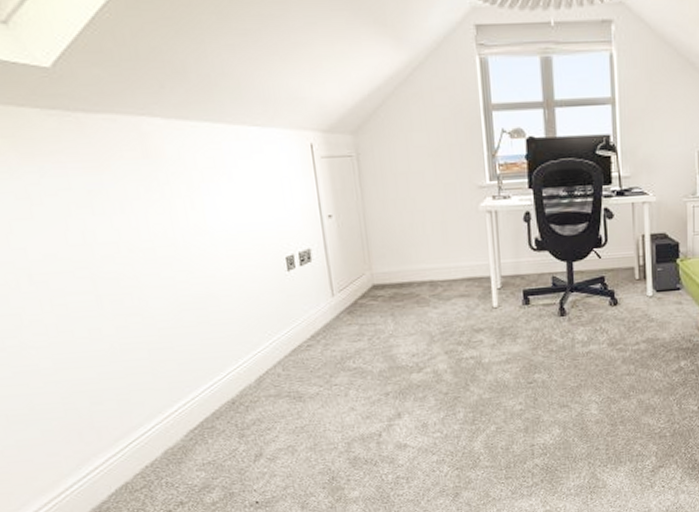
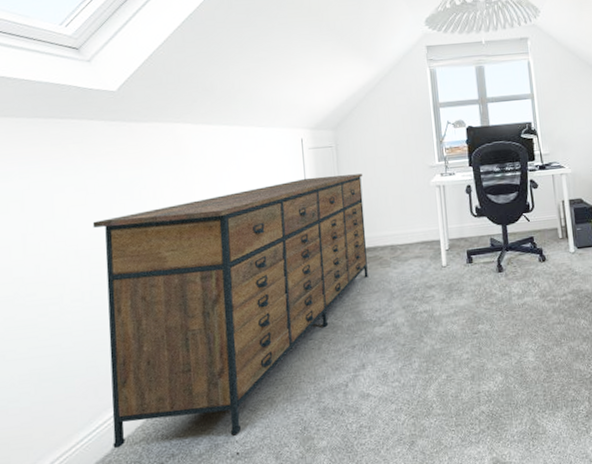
sideboard: none [45,192,403,496] -> present [92,173,368,449]

